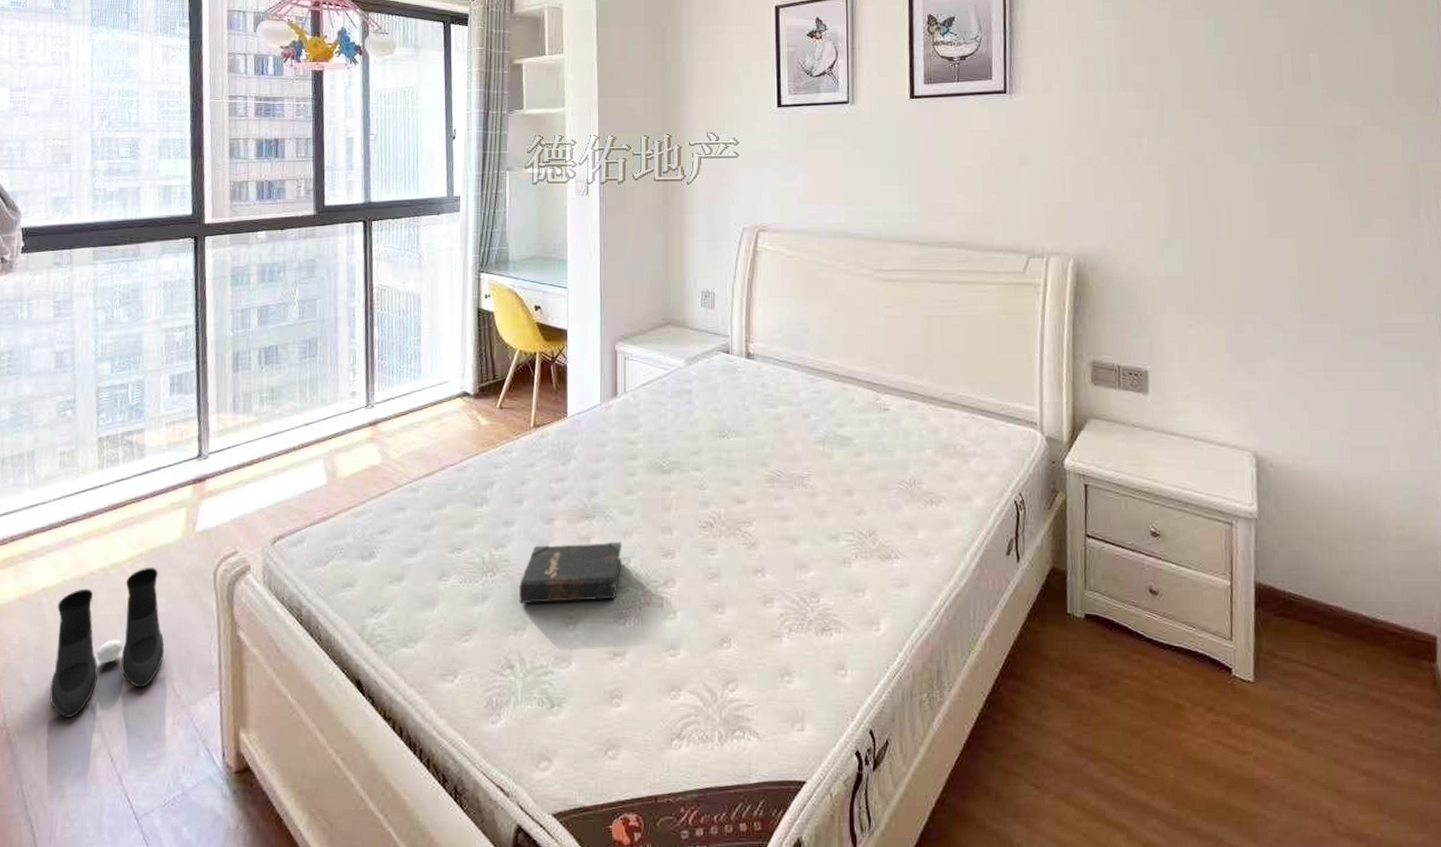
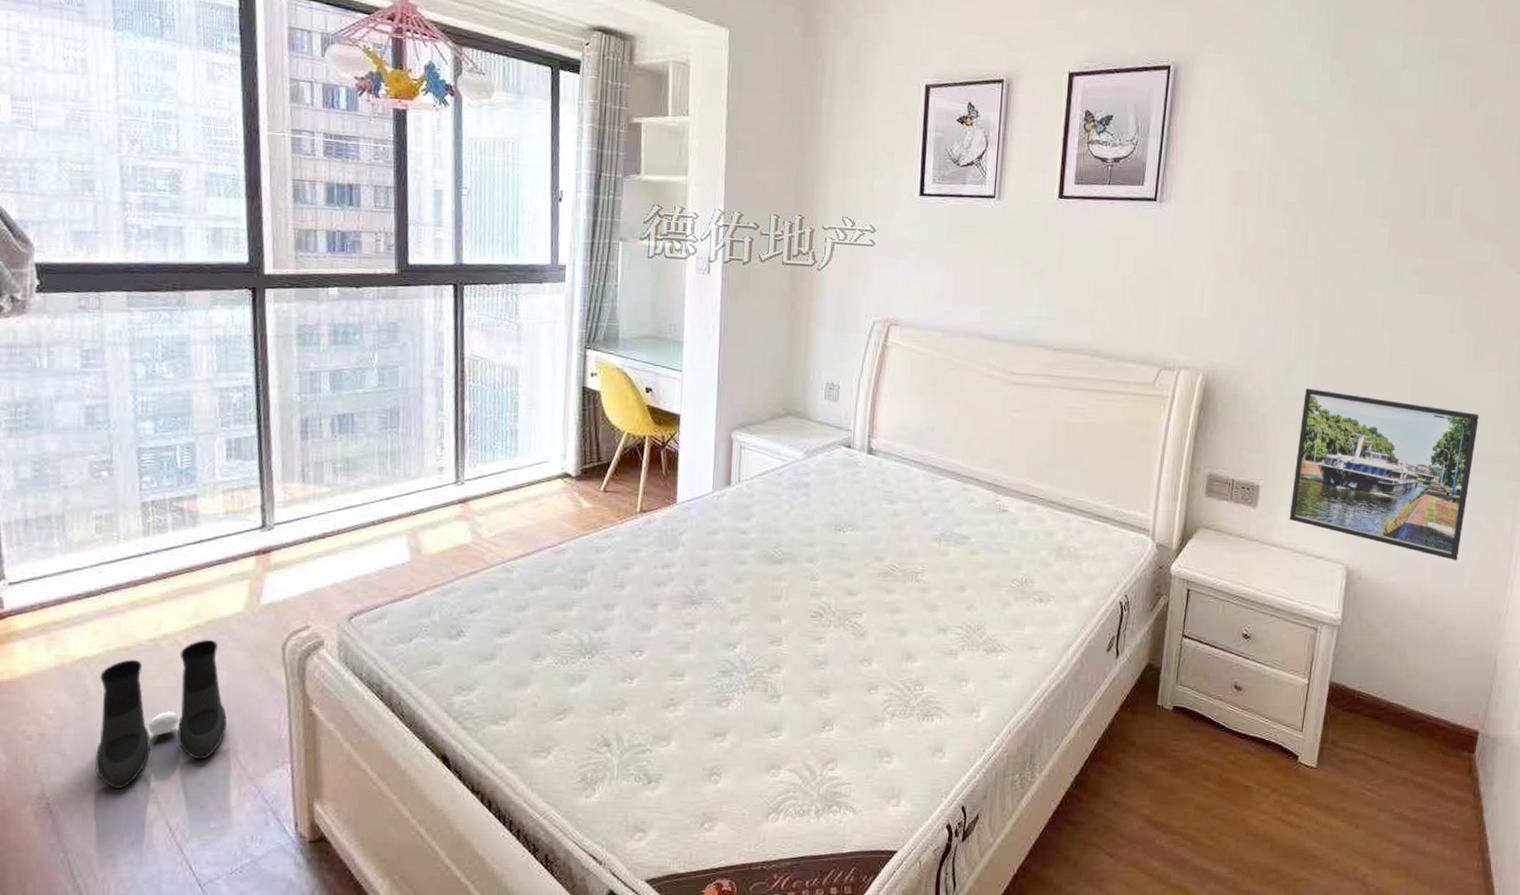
hardback book: present [519,542,622,603] -> none [618,628,729,685]
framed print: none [1182,267,1379,443] -> present [1289,388,1479,561]

